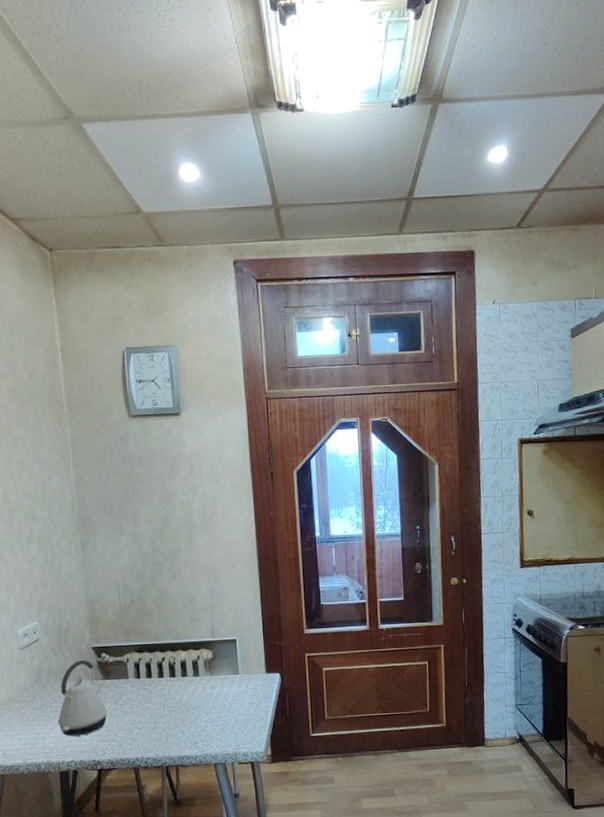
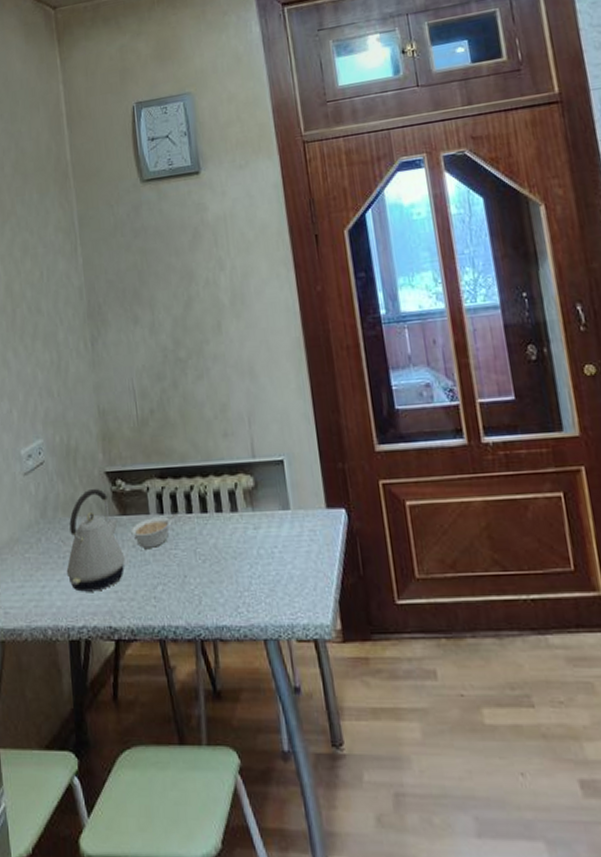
legume: none [113,677,152,703] -> present [131,513,178,548]

